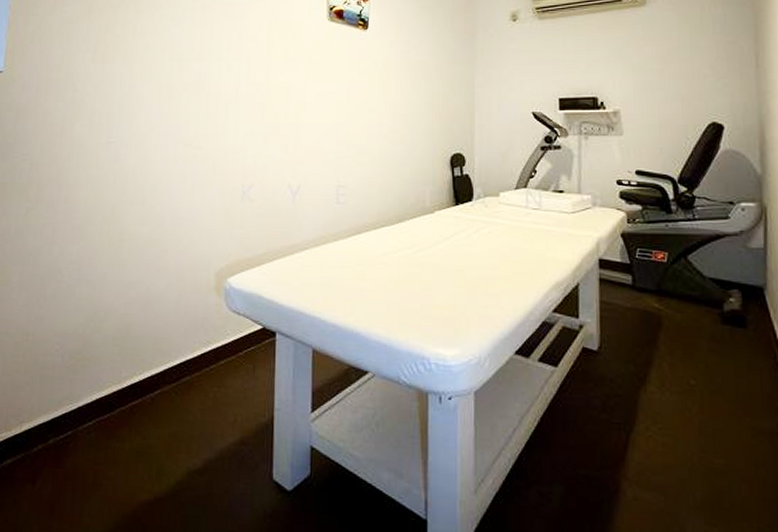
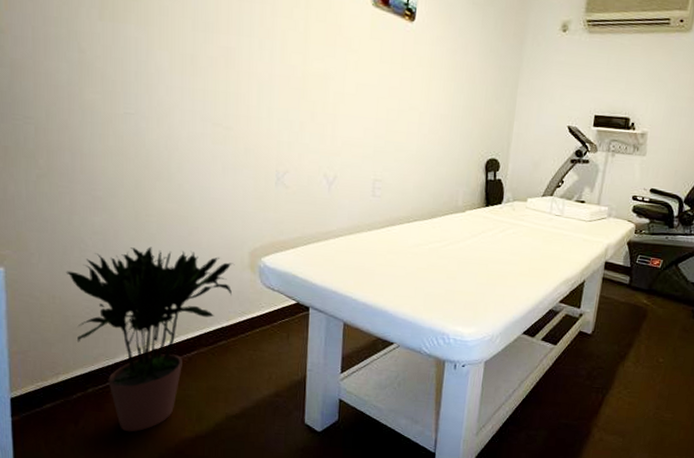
potted plant: none [41,273,201,494] -> present [66,247,235,432]

